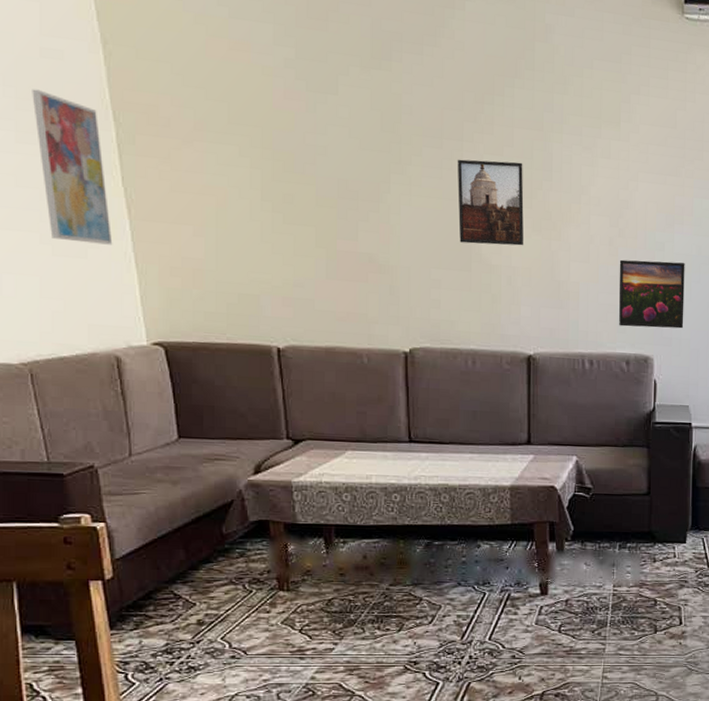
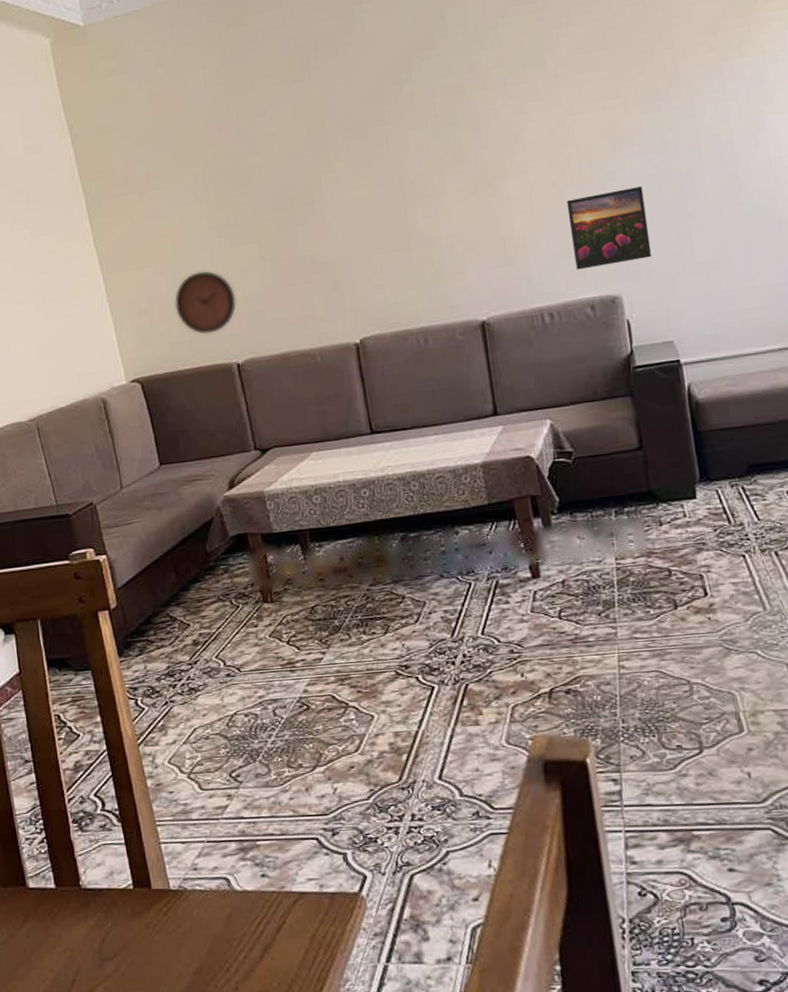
wall art: present [32,89,113,245] -> none [20,182,91,306]
clock: none [214,242,284,311] -> present [174,270,236,335]
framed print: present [457,159,524,246] -> none [382,129,462,224]

